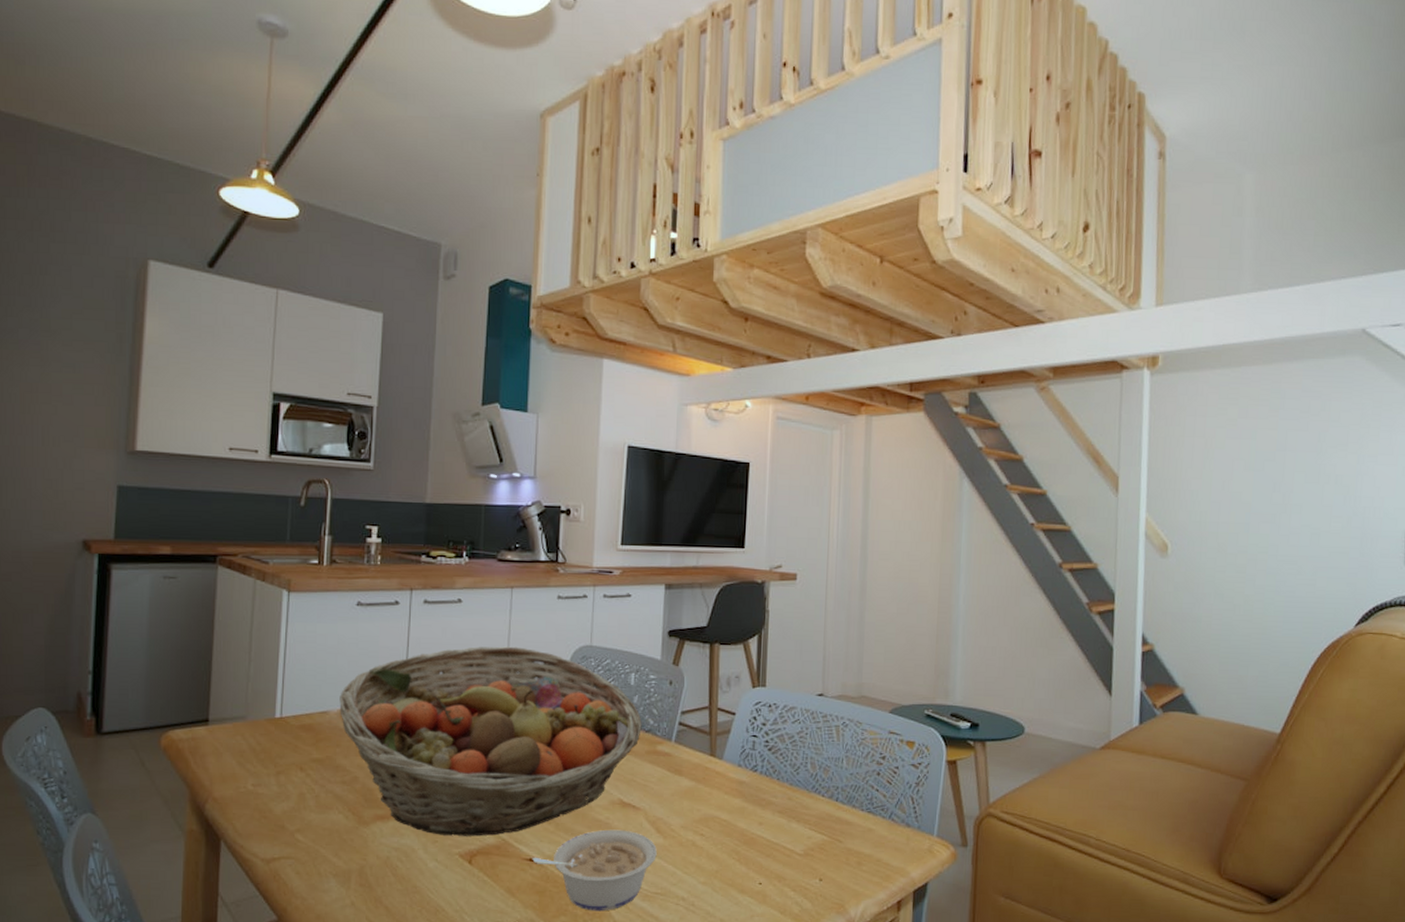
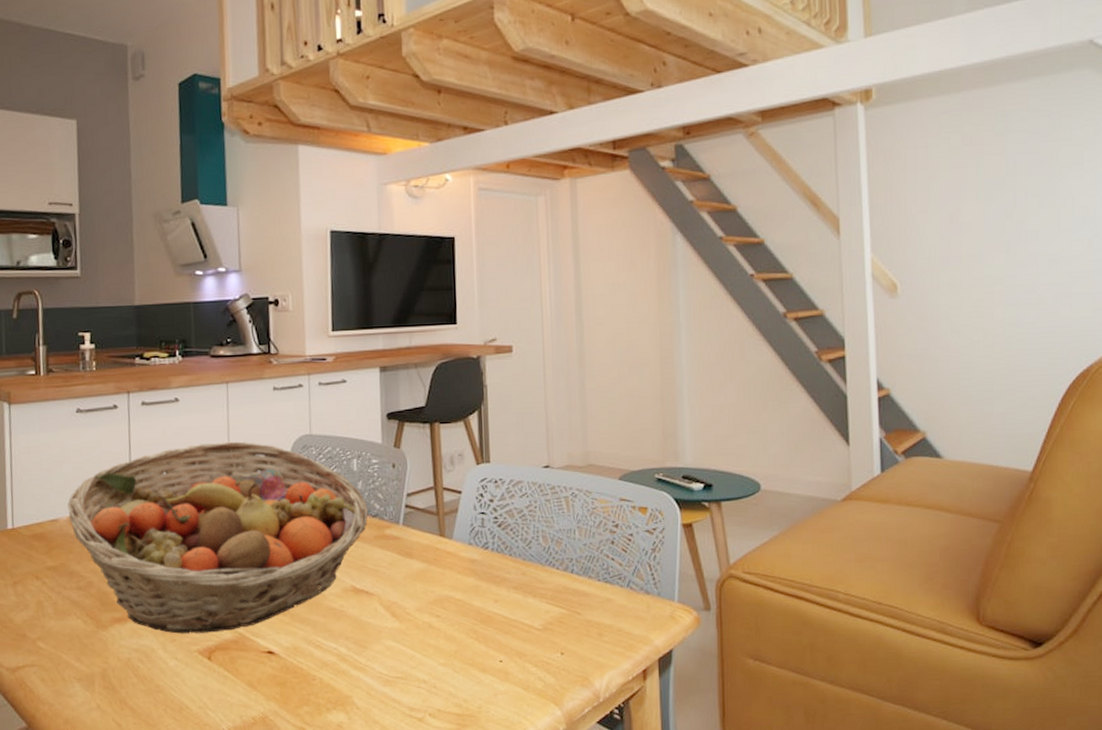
legume: present [532,829,657,911] -> none [270,616,394,699]

